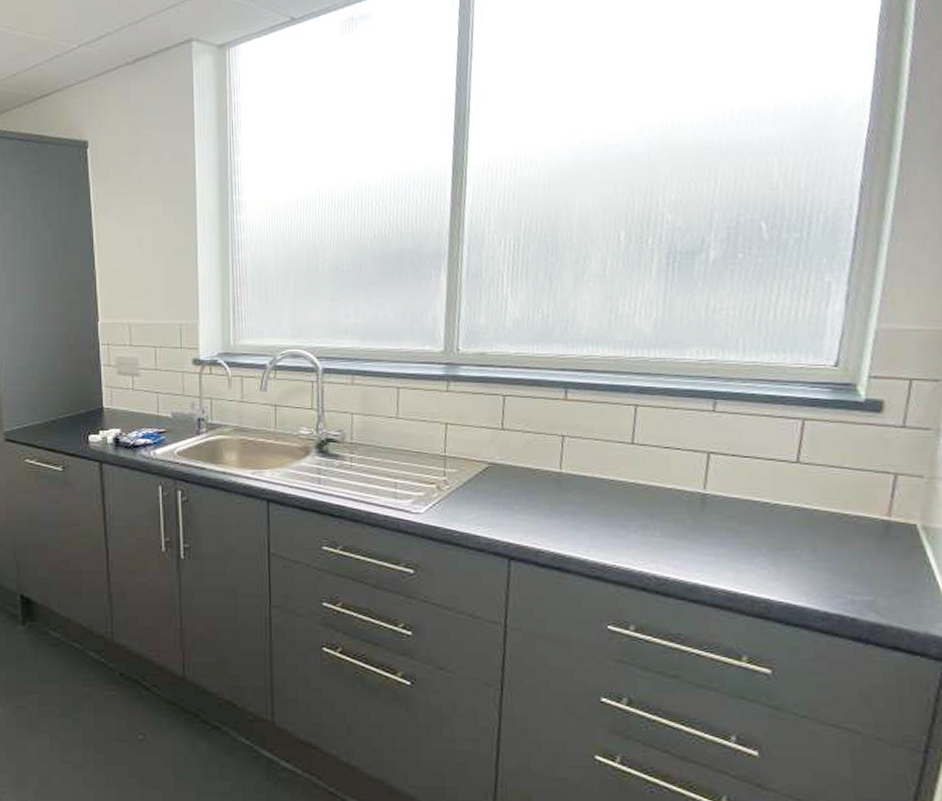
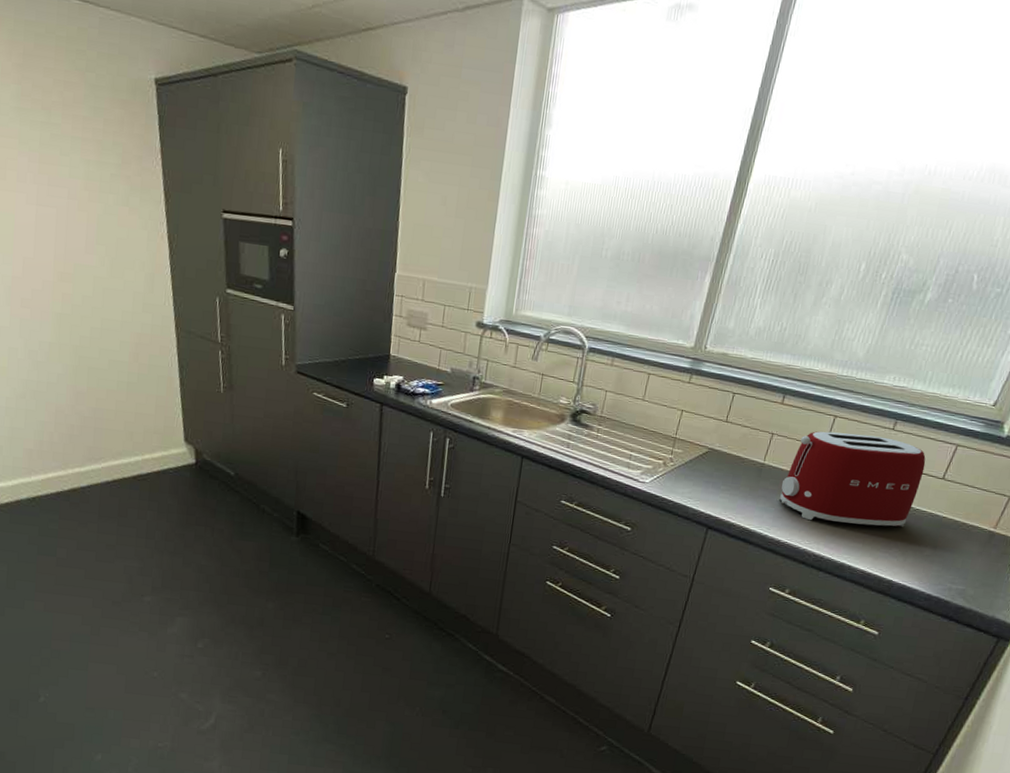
toaster: none [590,422,770,535] -> present [778,431,926,527]

